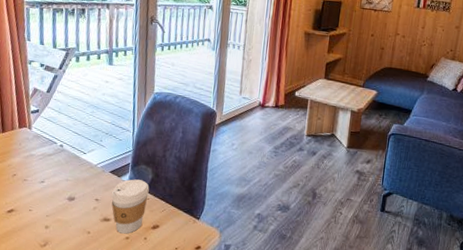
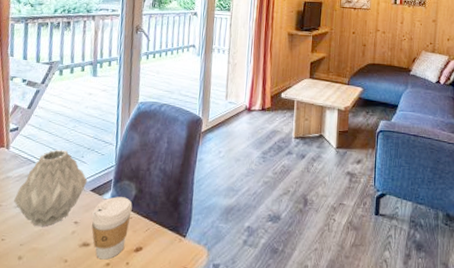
vase: none [38,132,107,202] -> present [14,149,88,227]

